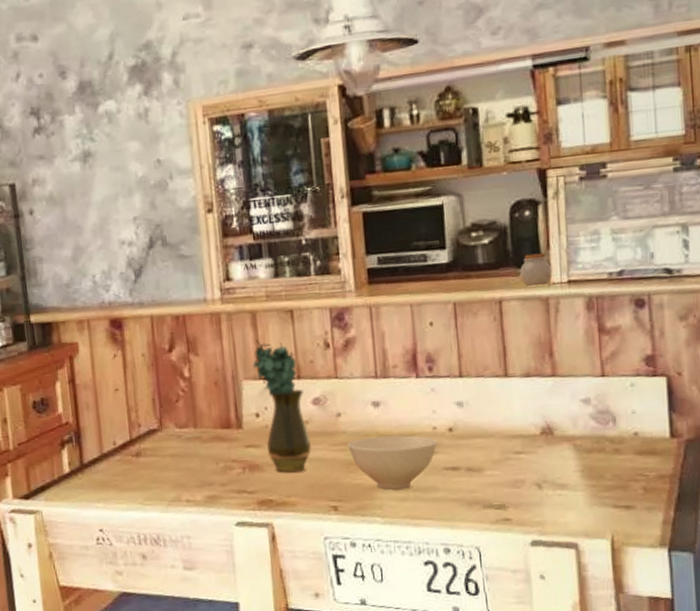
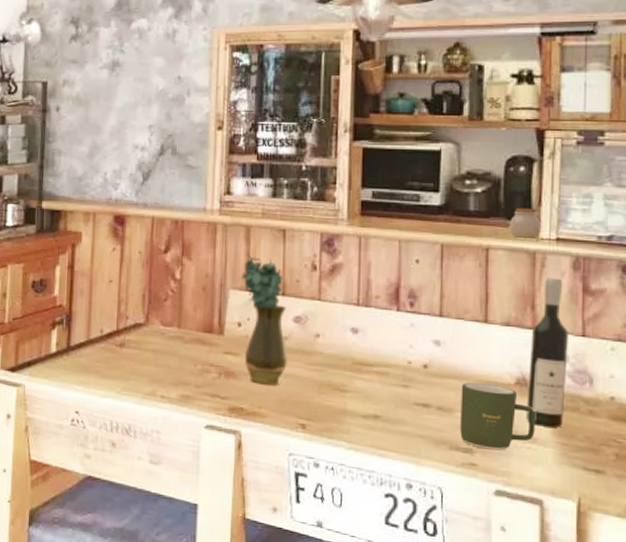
bowl: present [348,435,438,490] -> none [323,361,412,418]
mug: none [488,437,564,503] -> present [460,382,535,451]
bottle: none [552,321,591,472] -> present [526,278,568,428]

